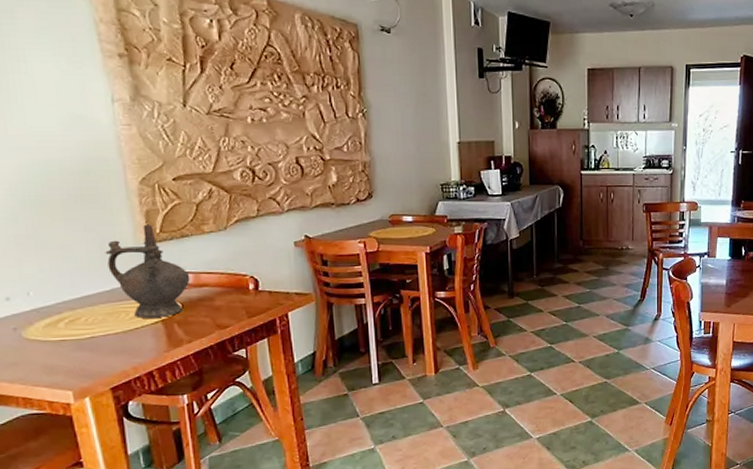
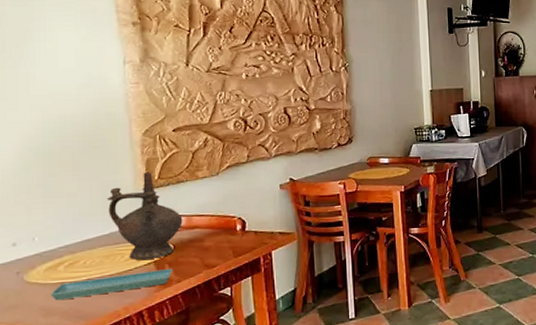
saucer: none [52,327,183,359] -> present [51,268,173,301]

